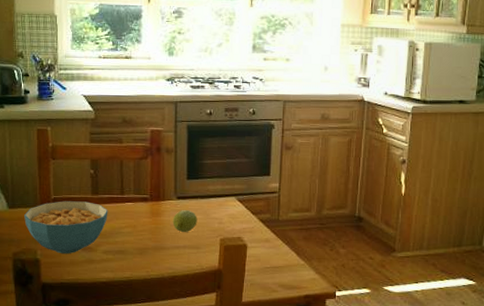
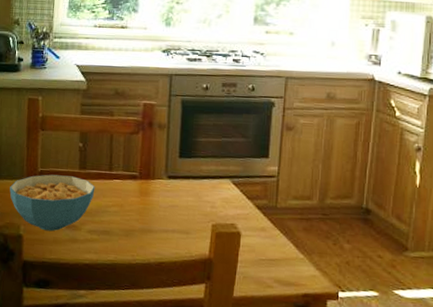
fruit: present [172,210,198,233] -> none [162,190,189,216]

